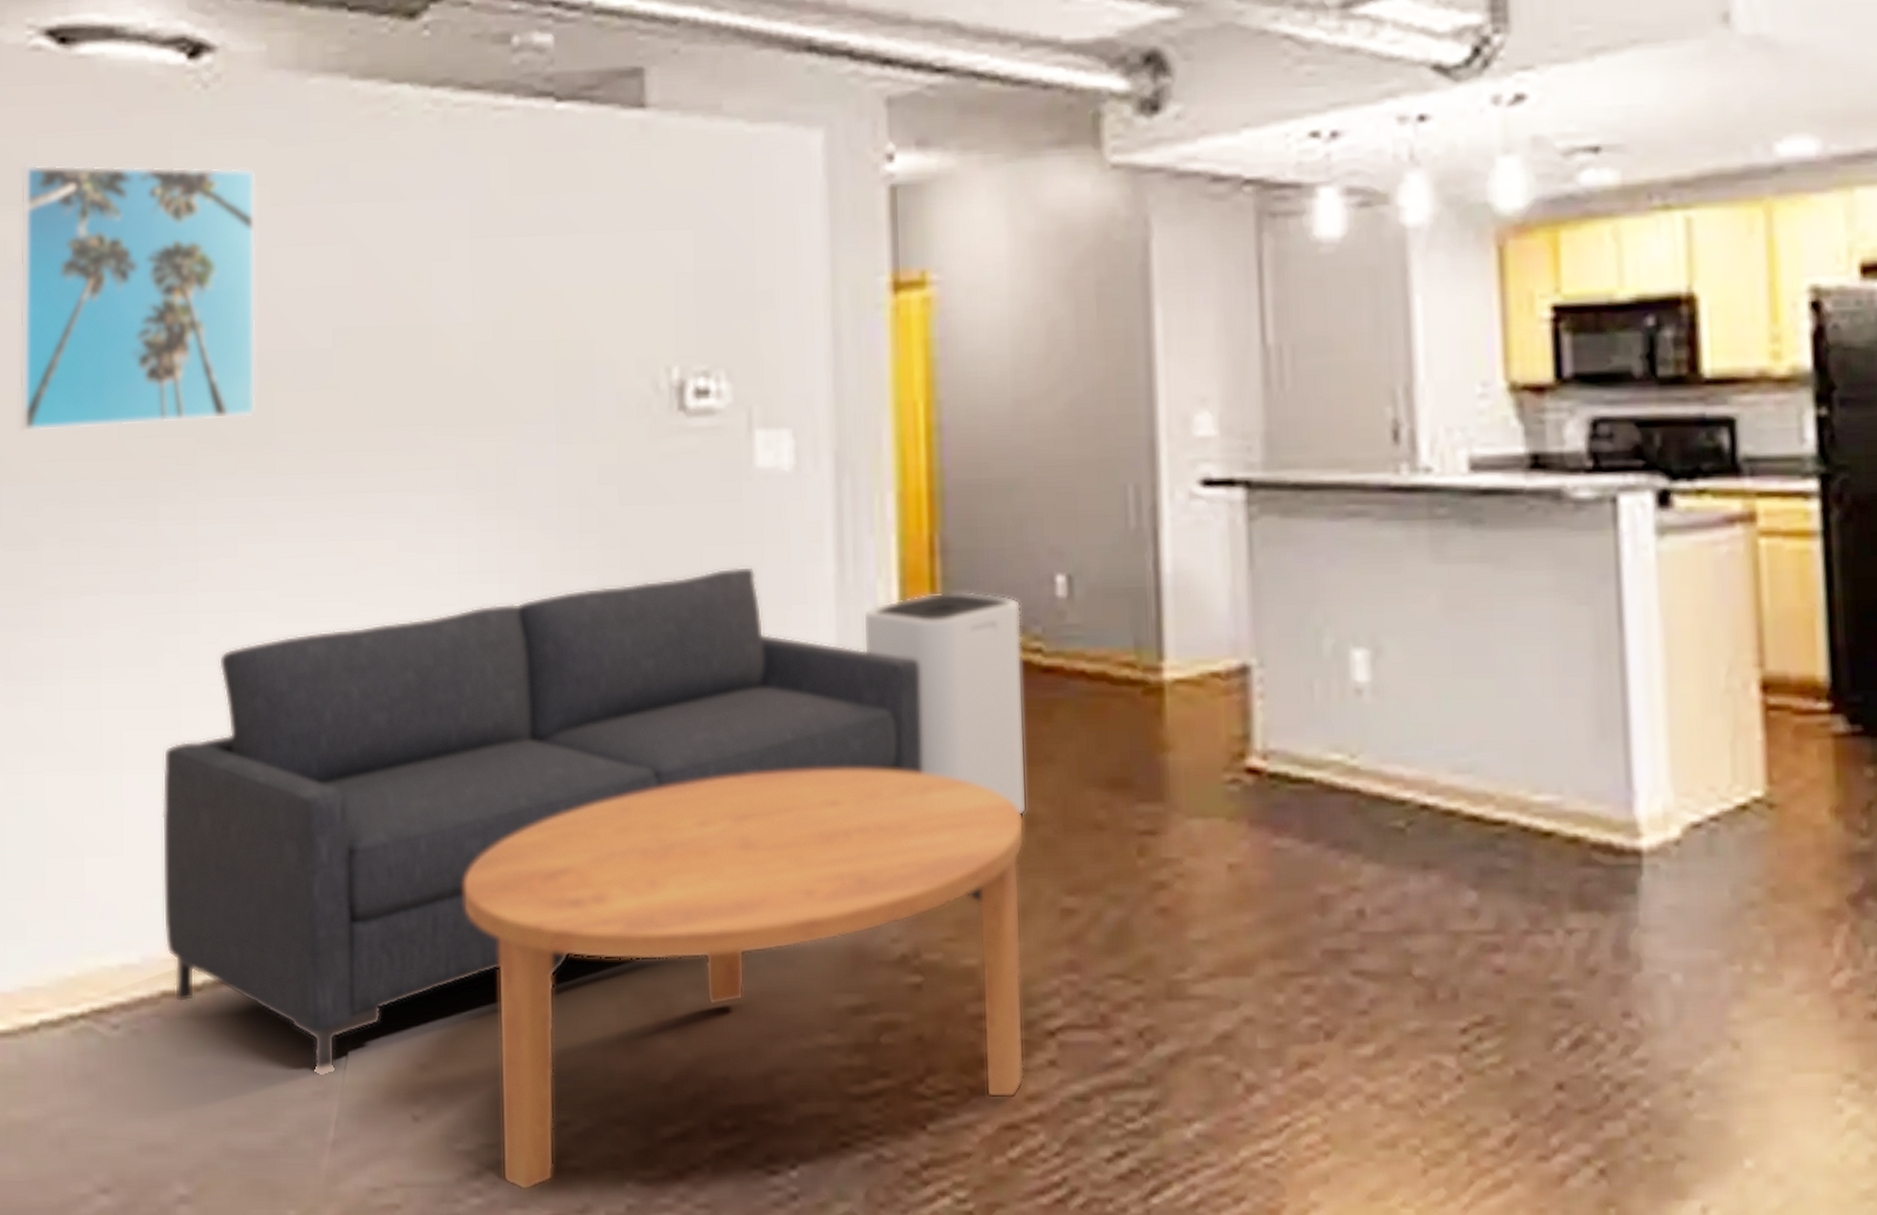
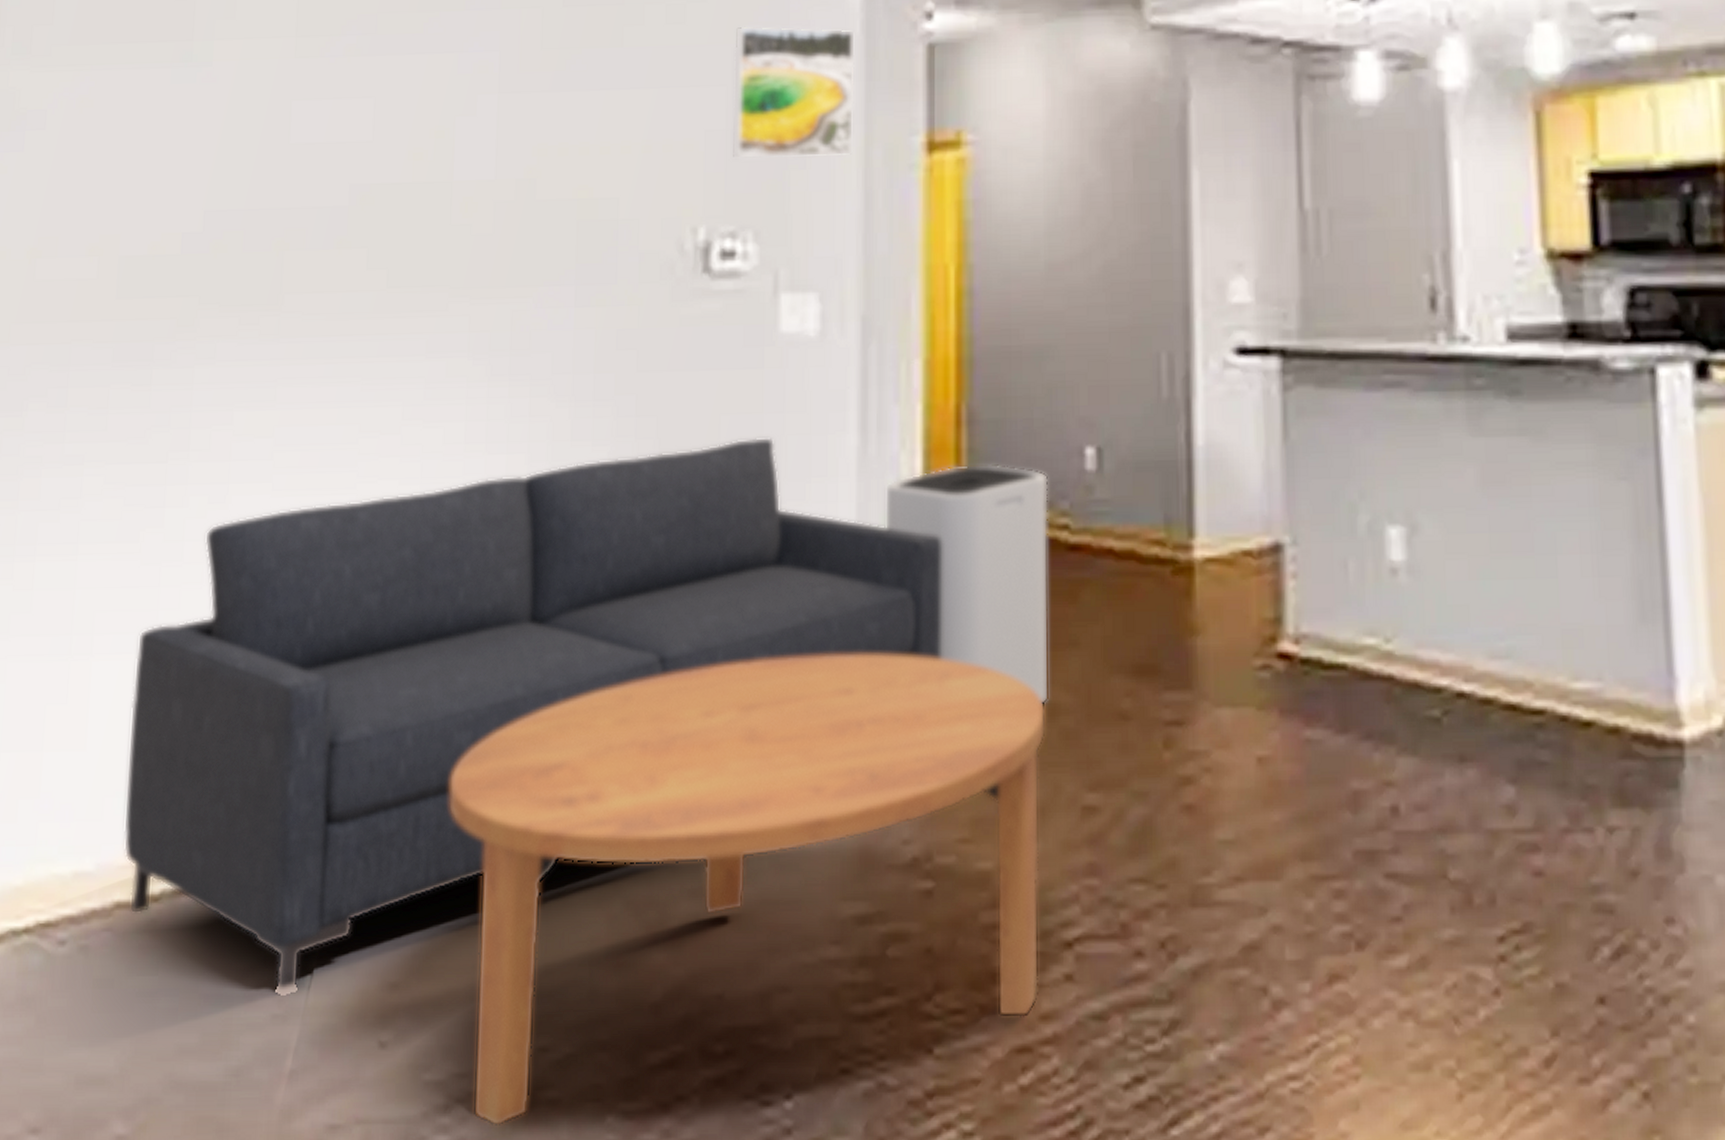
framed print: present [19,164,257,432] -> none [13,12,281,291]
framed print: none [698,169,821,301] -> present [732,25,856,160]

